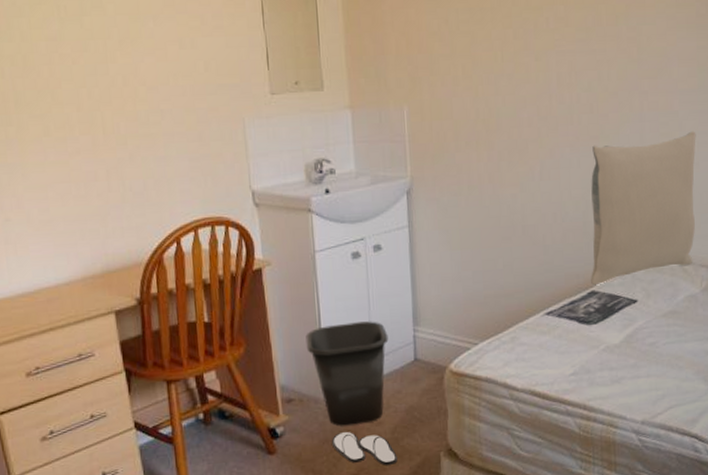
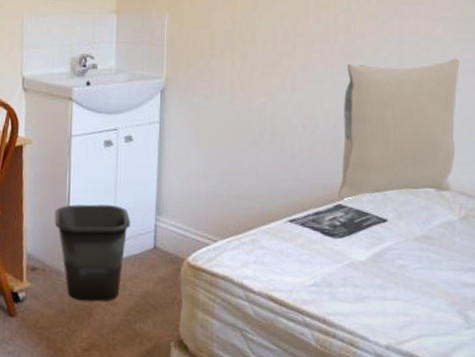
slippers: present [332,432,397,465] -> none [68,307,128,346]

